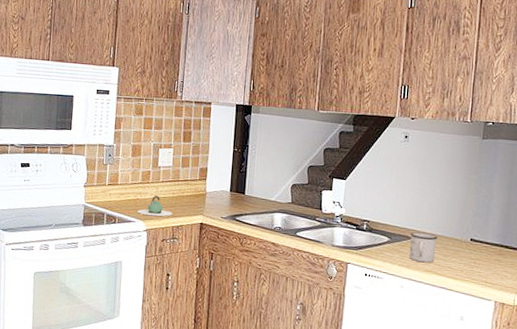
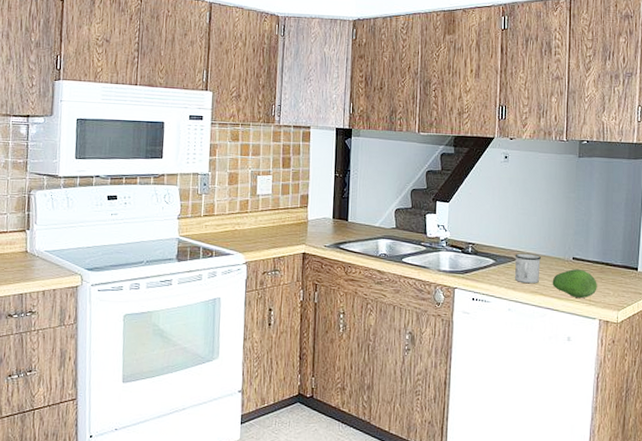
teapot: present [137,195,173,217] -> none [236,225,273,248]
fruit: none [447,250,495,279] -> present [552,269,597,298]

